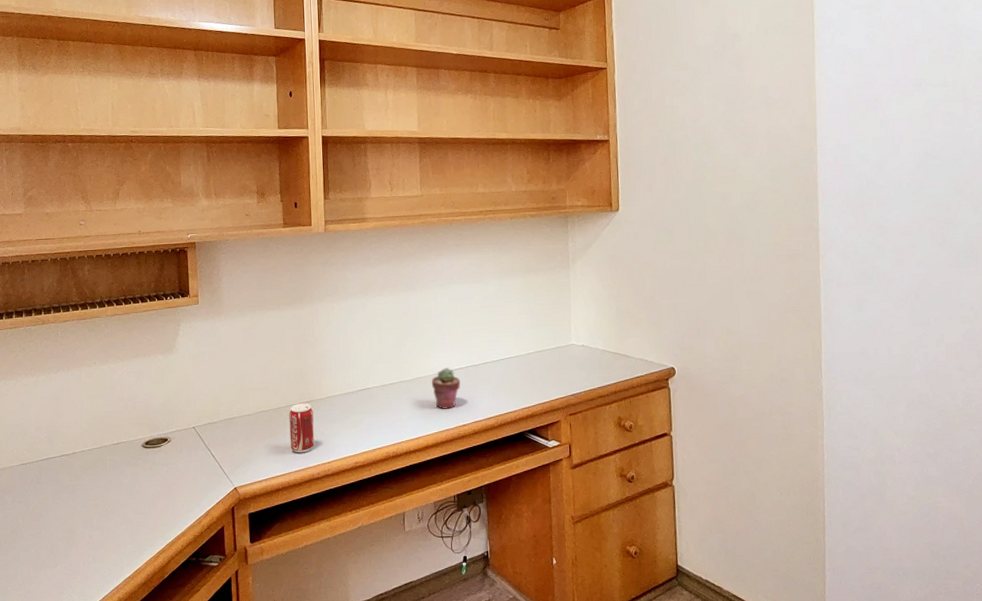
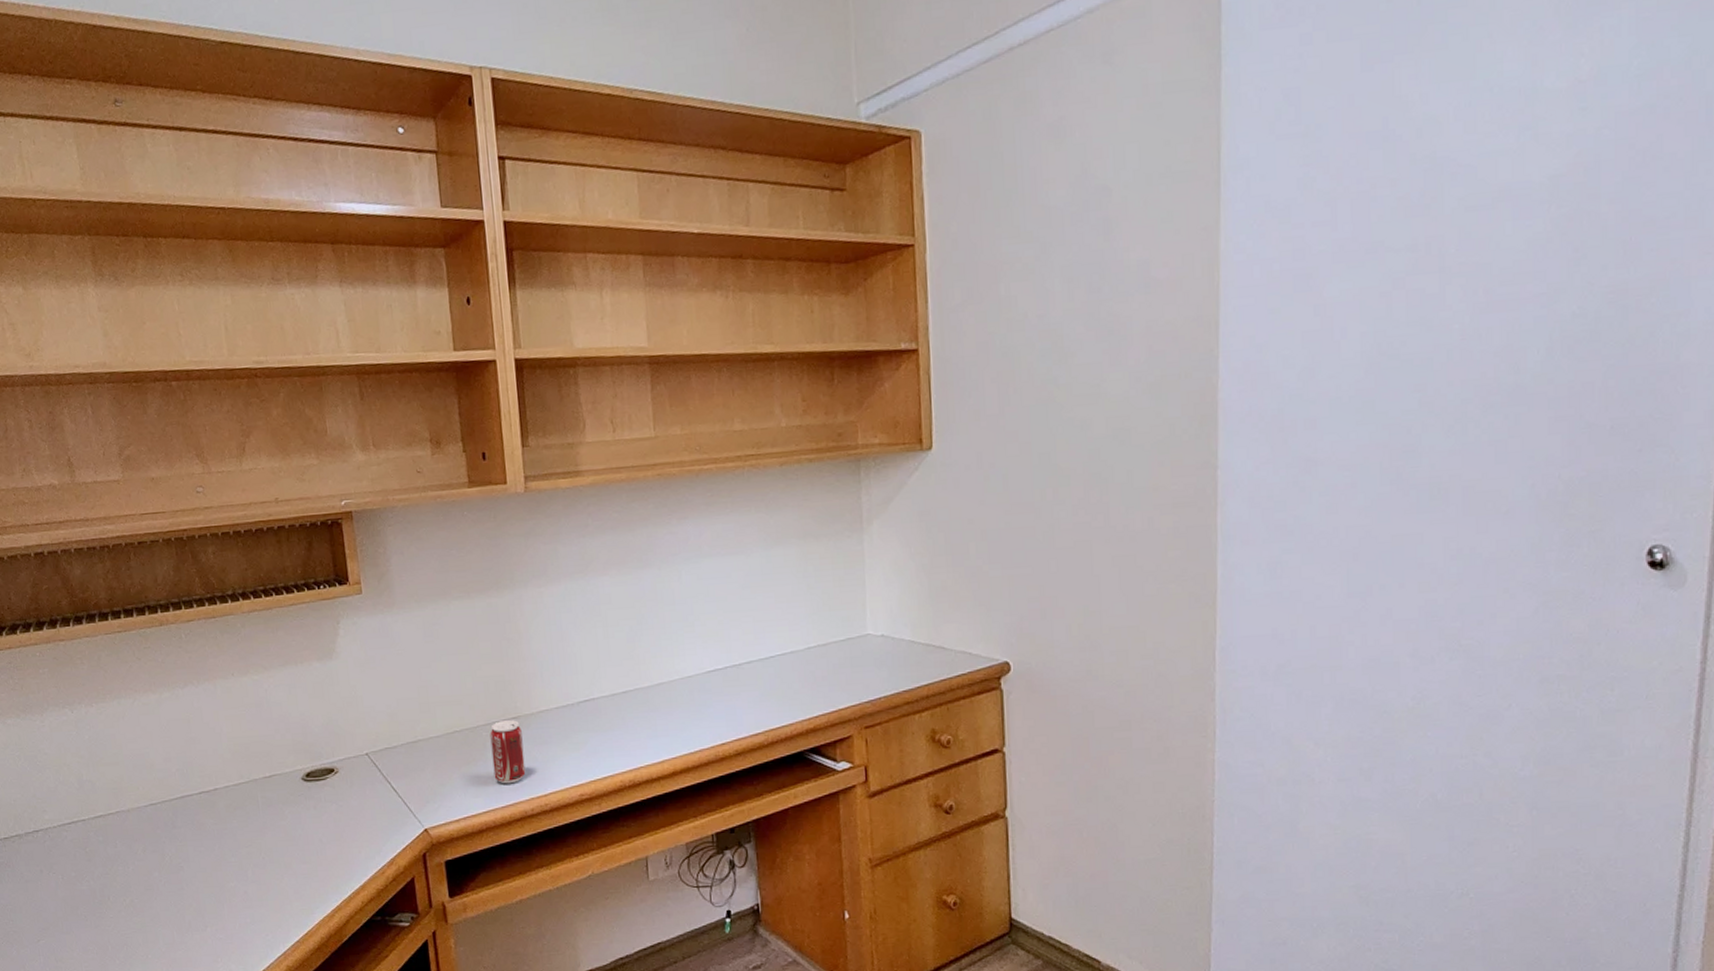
potted succulent: present [431,368,461,409] -> none [677,670,717,724]

